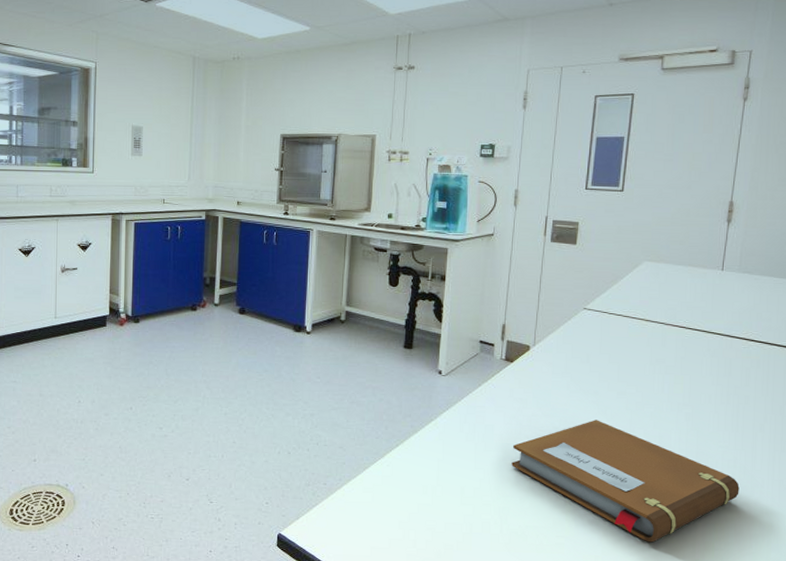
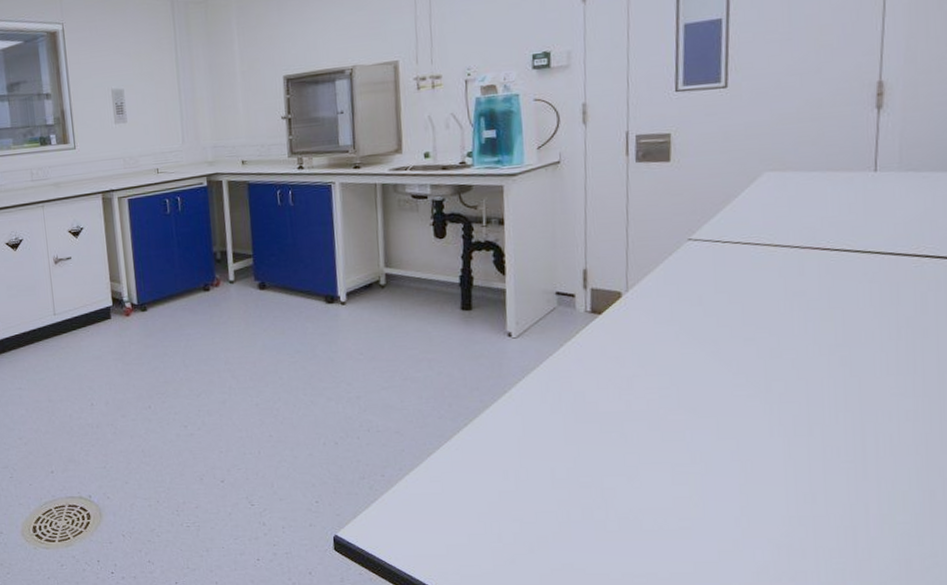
notebook: present [511,420,740,543] -> none [612,374,926,520]

